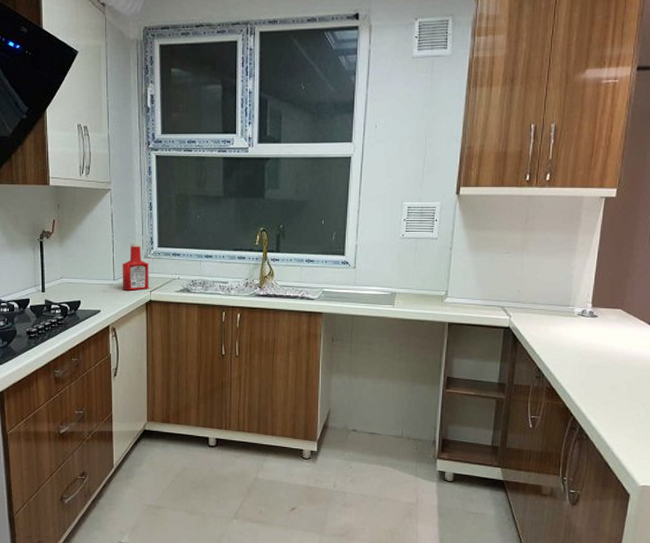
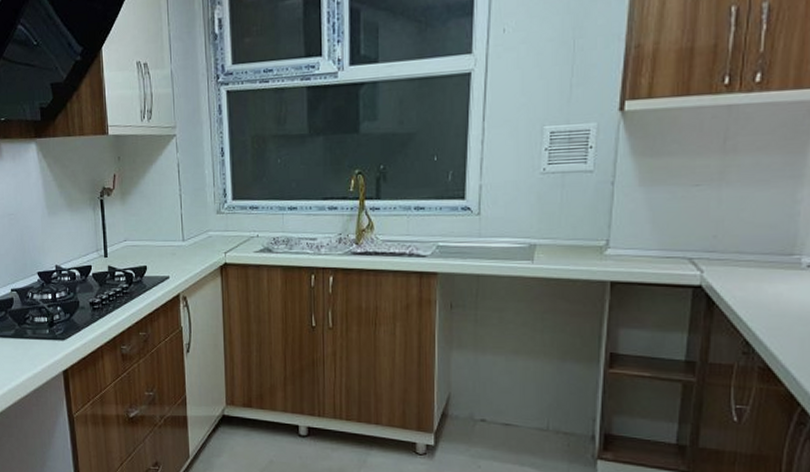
ketchup bottle: present [122,243,149,291] -> none [191,196,223,253]

